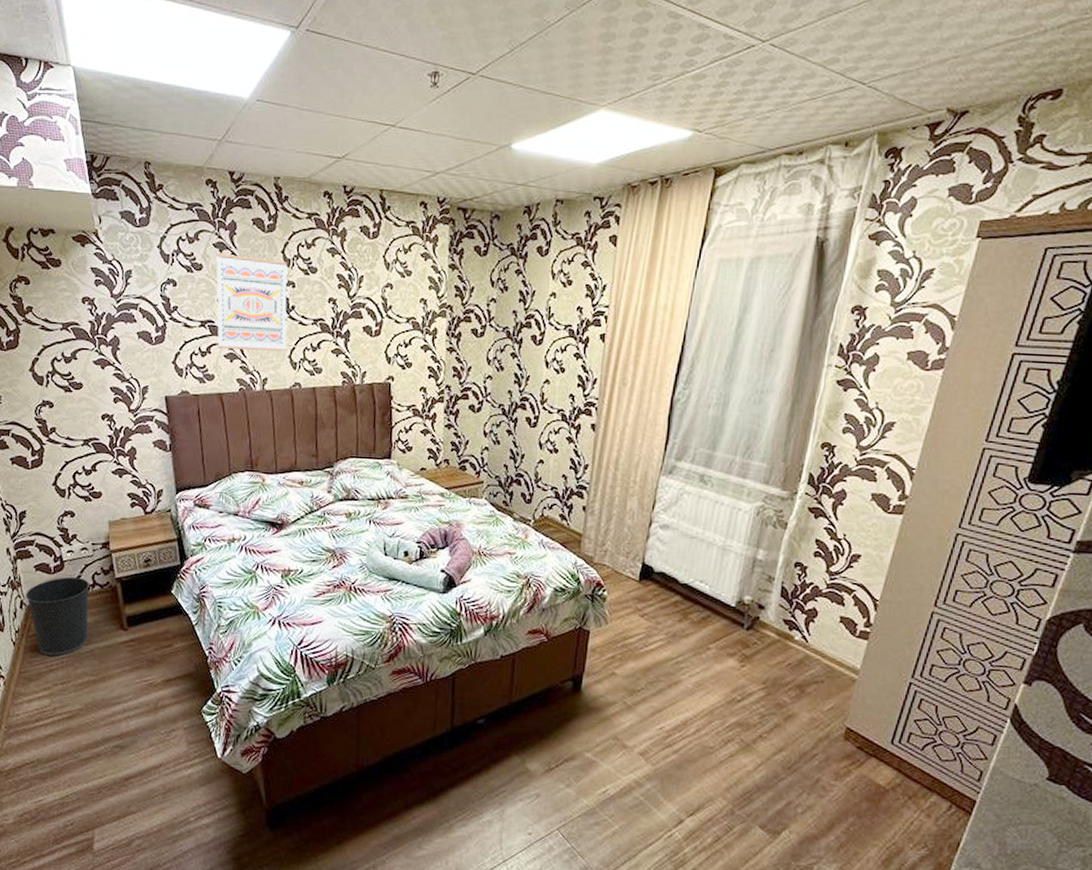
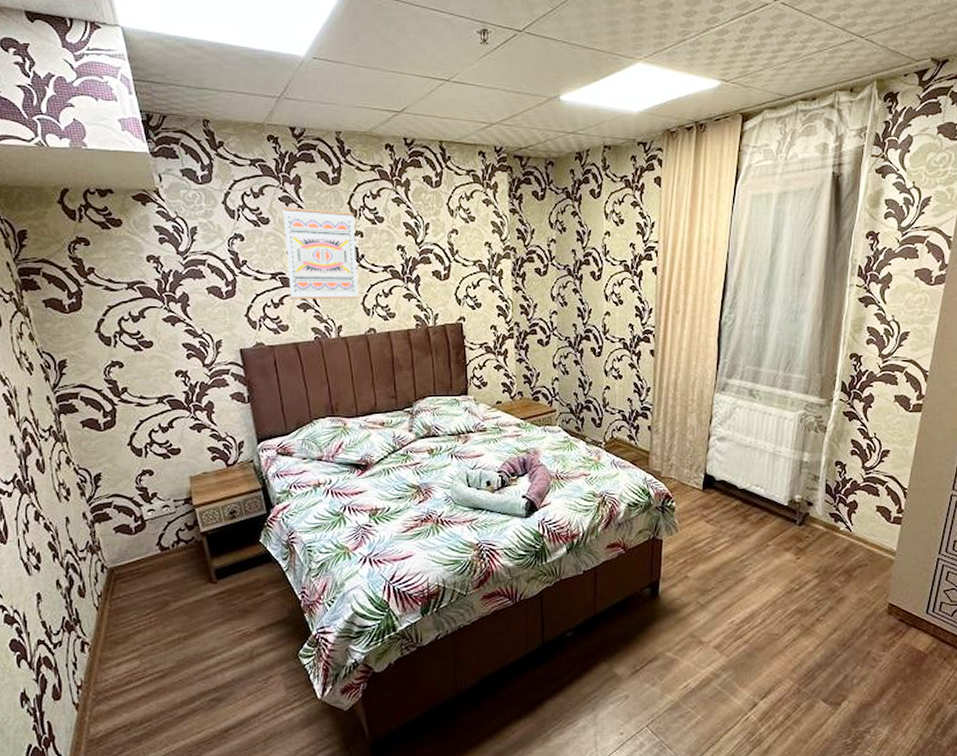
wastebasket: present [25,576,90,656] -> none [106,535,175,616]

